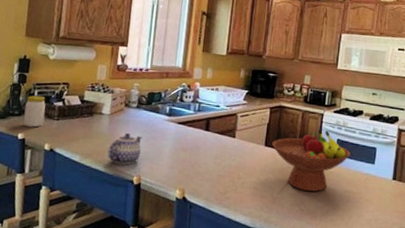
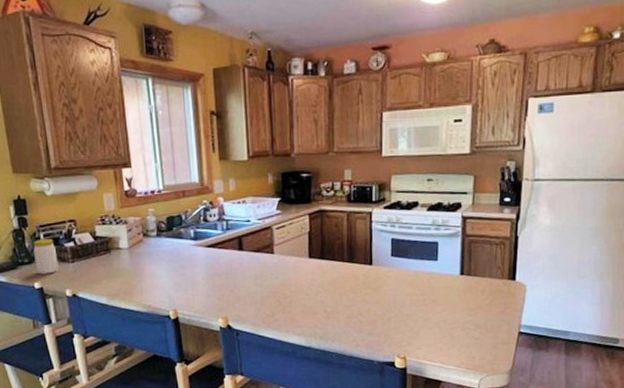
teapot: present [107,132,142,165] -> none [135,265,172,301]
fruit bowl: present [272,129,351,192] -> none [317,230,409,301]

